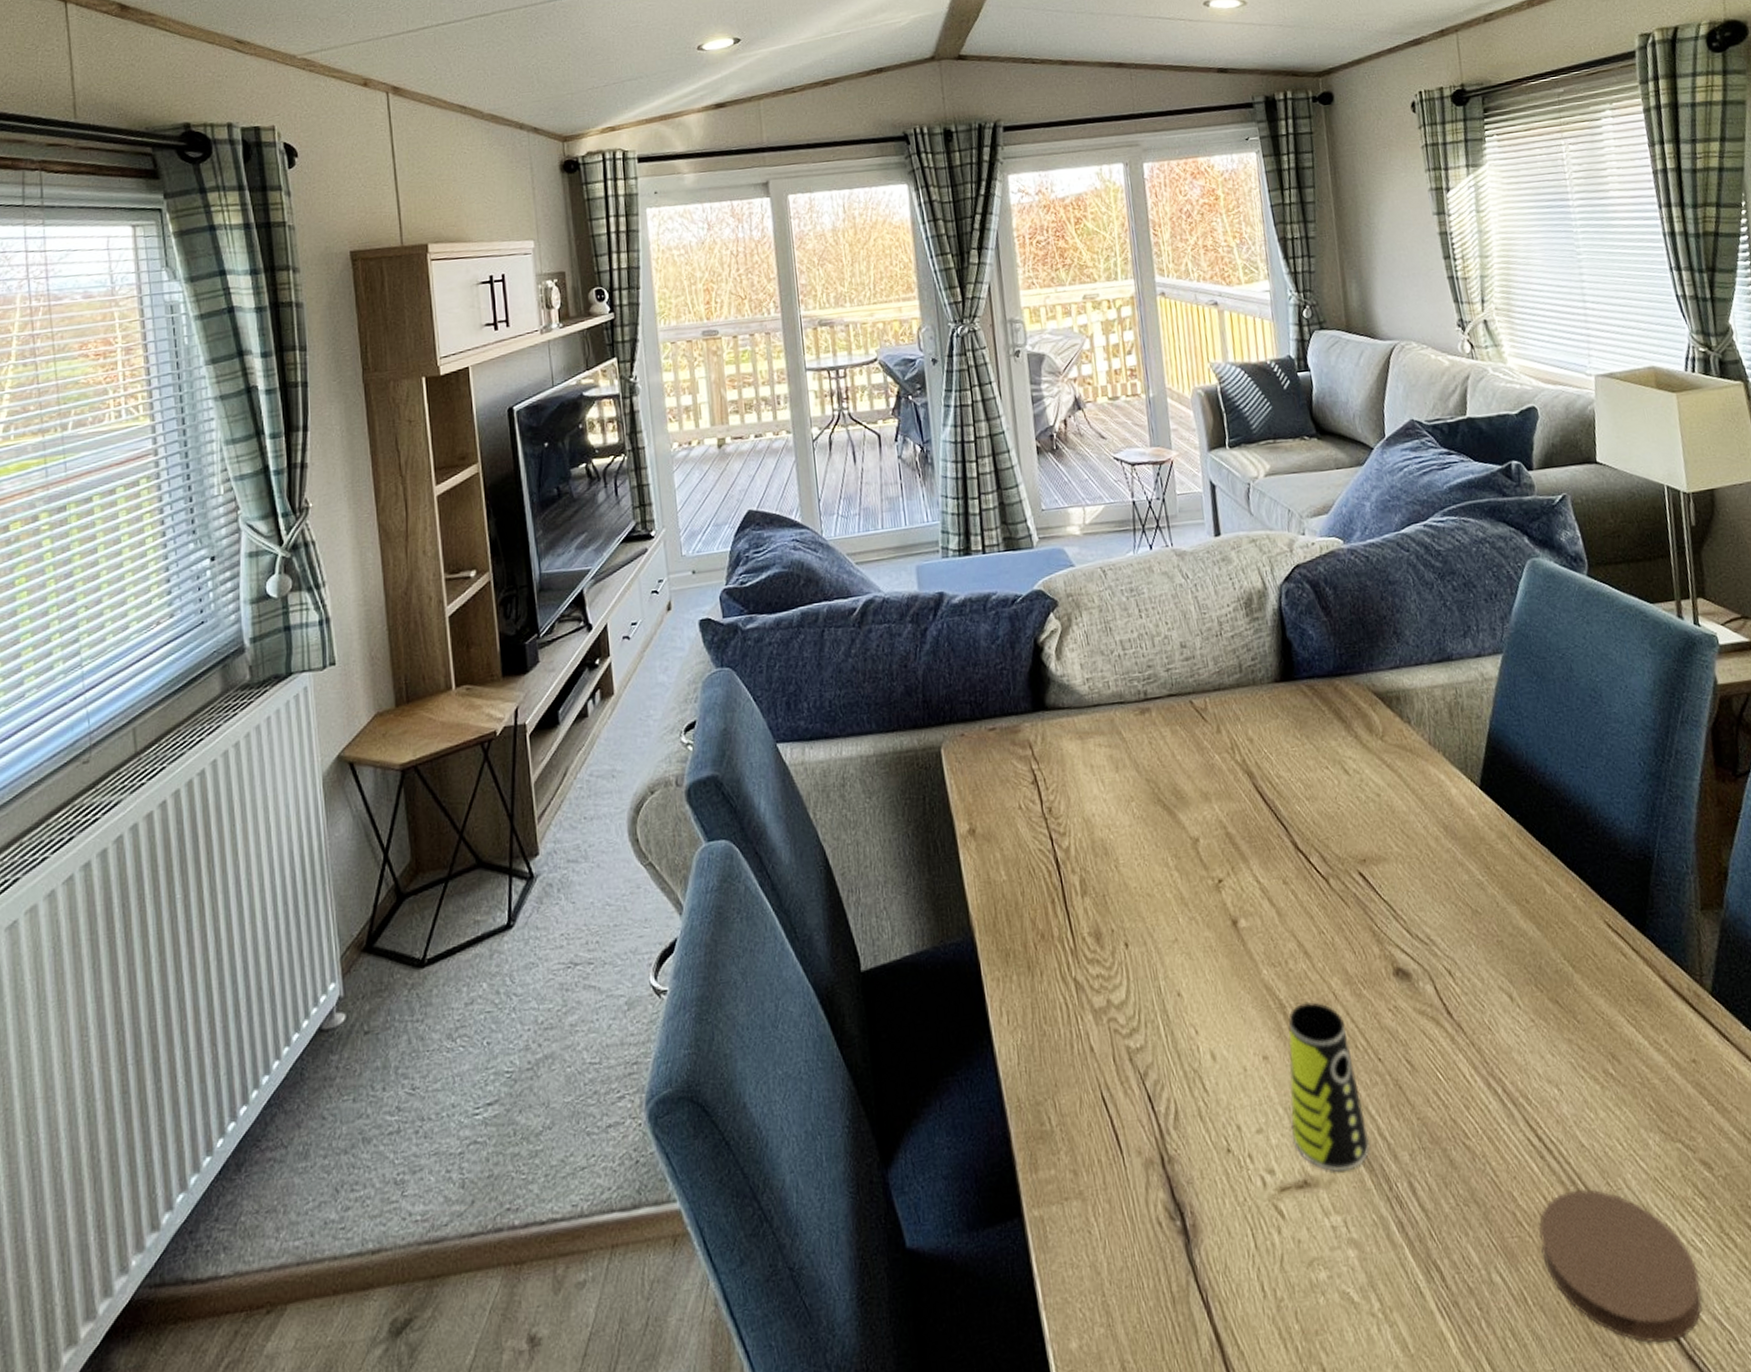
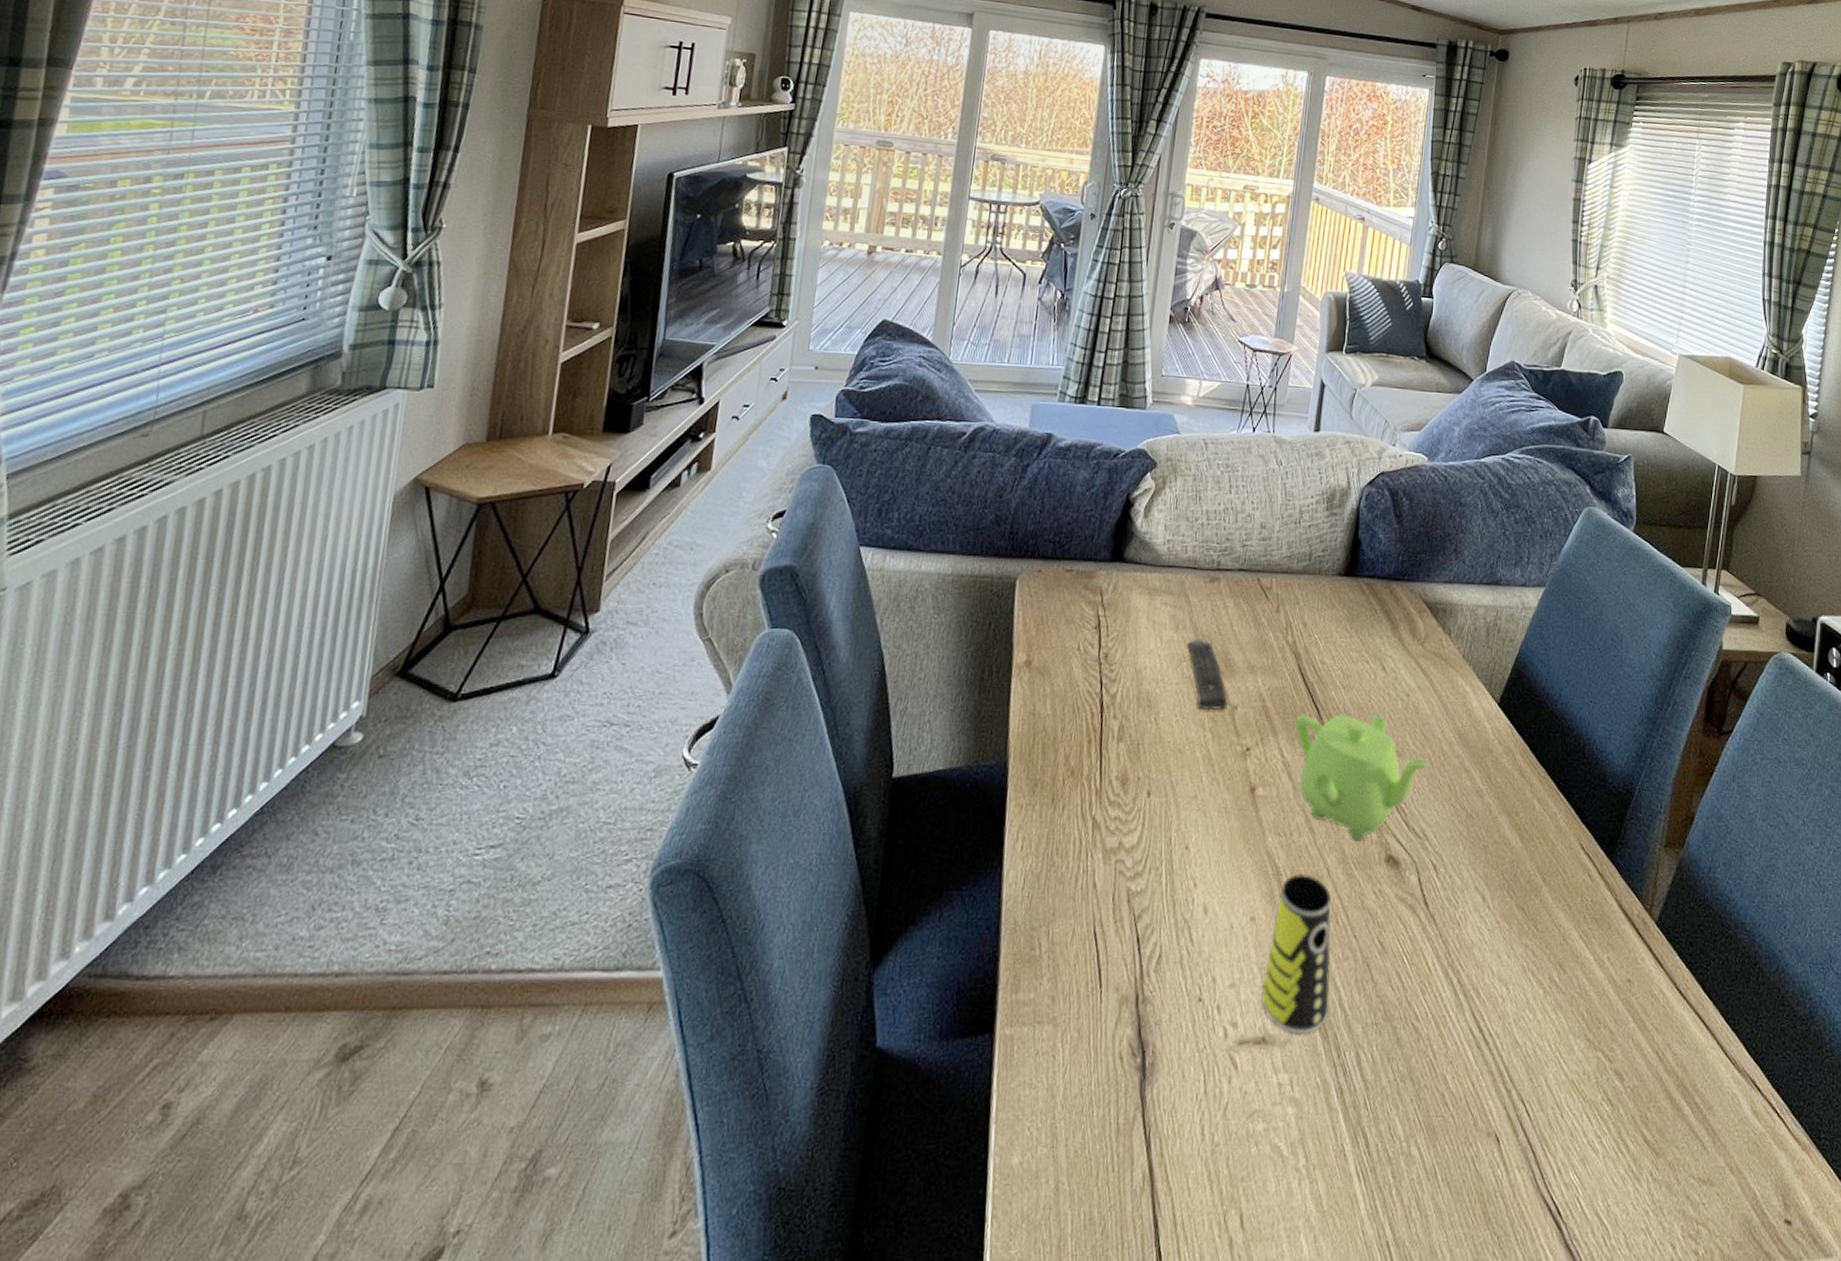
remote control: none [1130,774,1190,848] -> present [1186,638,1229,711]
teapot: none [1263,821,1418,958] -> present [1295,714,1429,841]
coaster: present [1539,1189,1702,1344] -> none [1459,1081,1591,1230]

